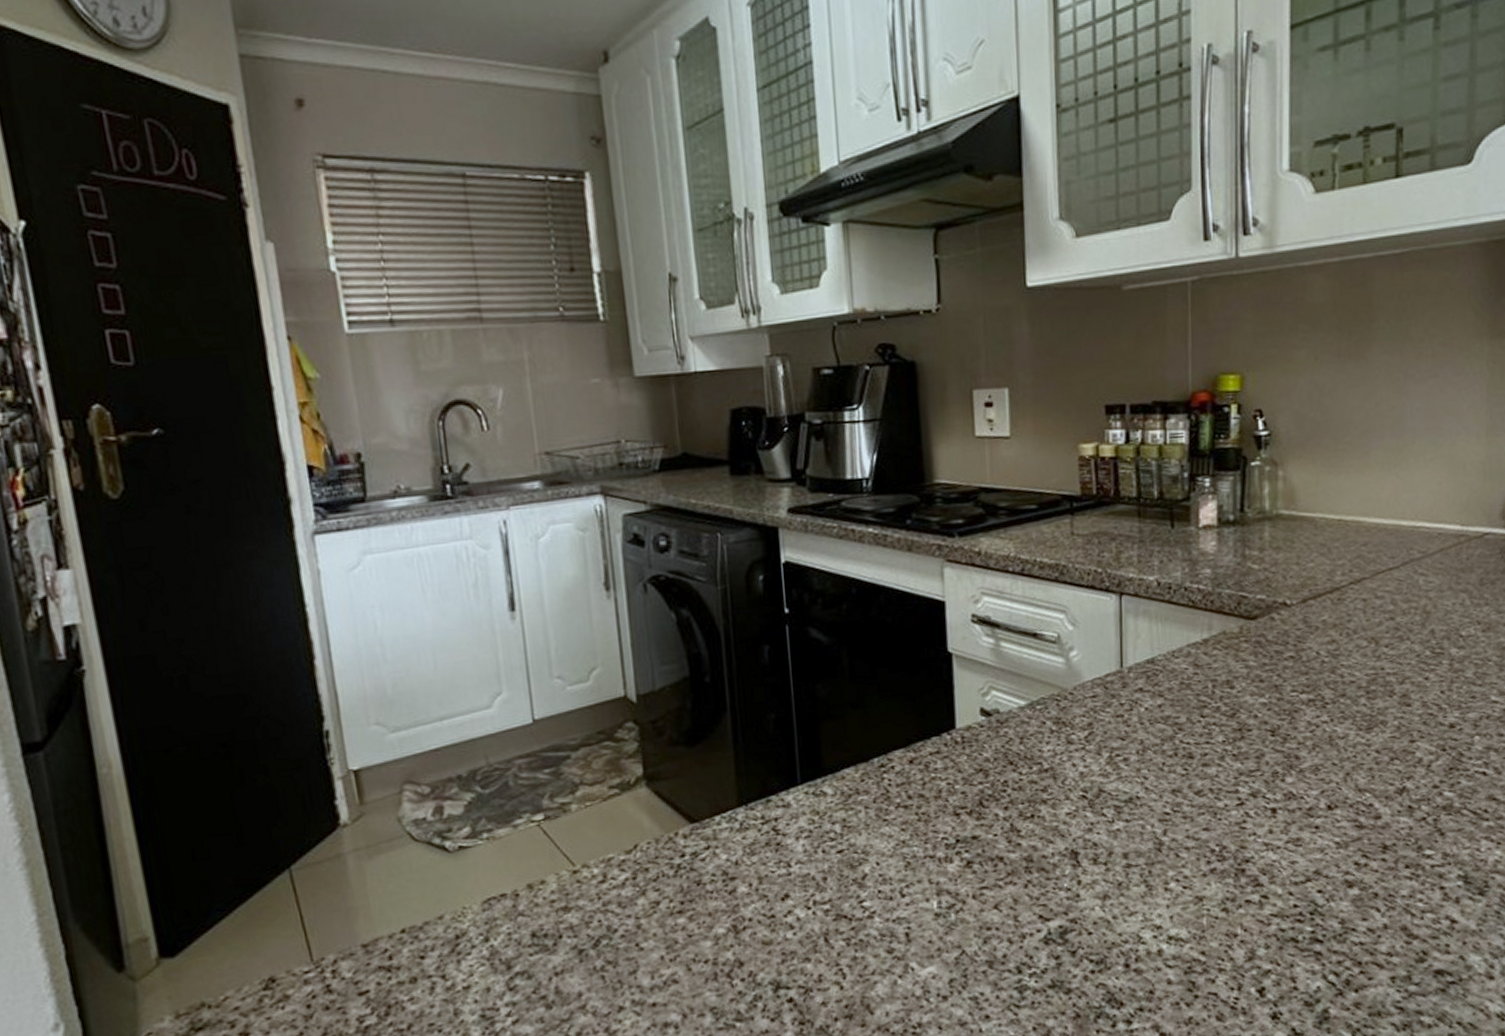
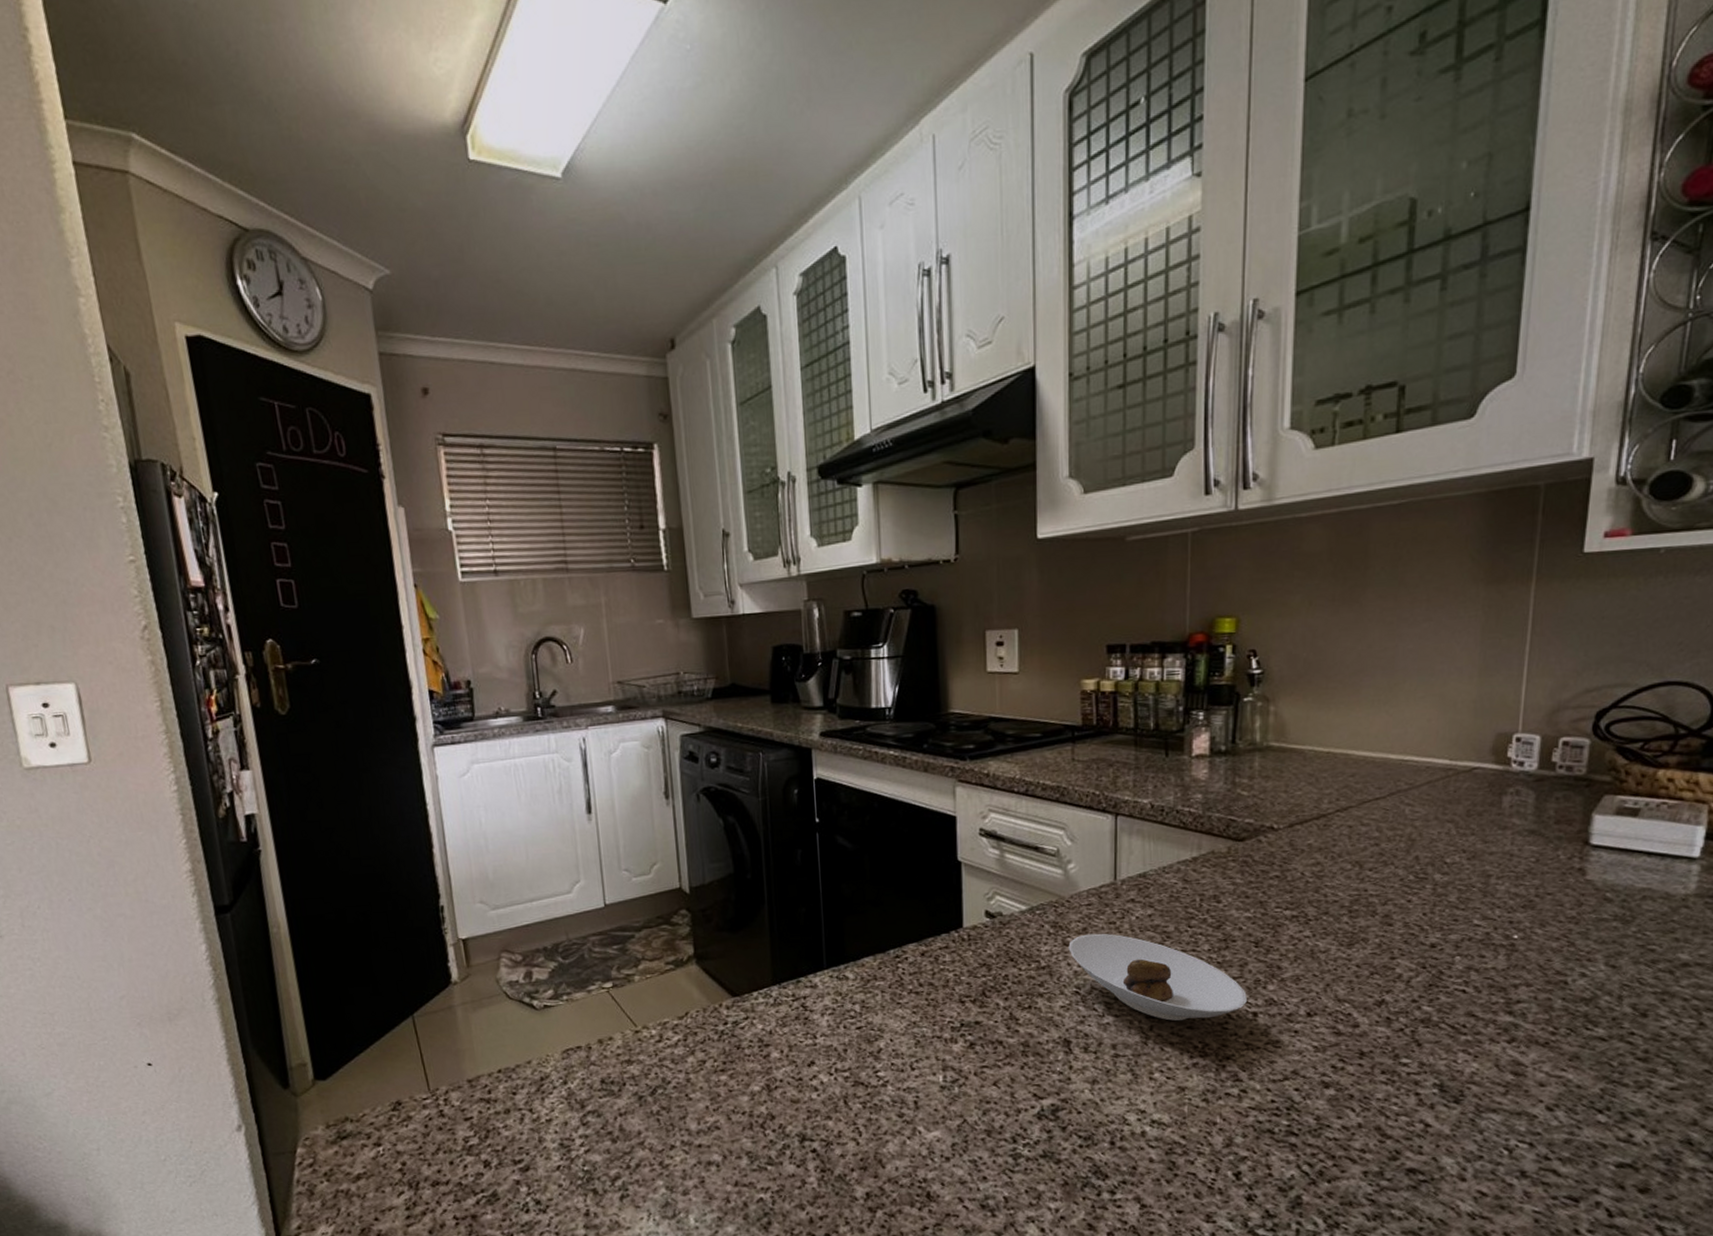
saucer: none [1073,728,1265,823] -> present [1068,933,1247,1021]

